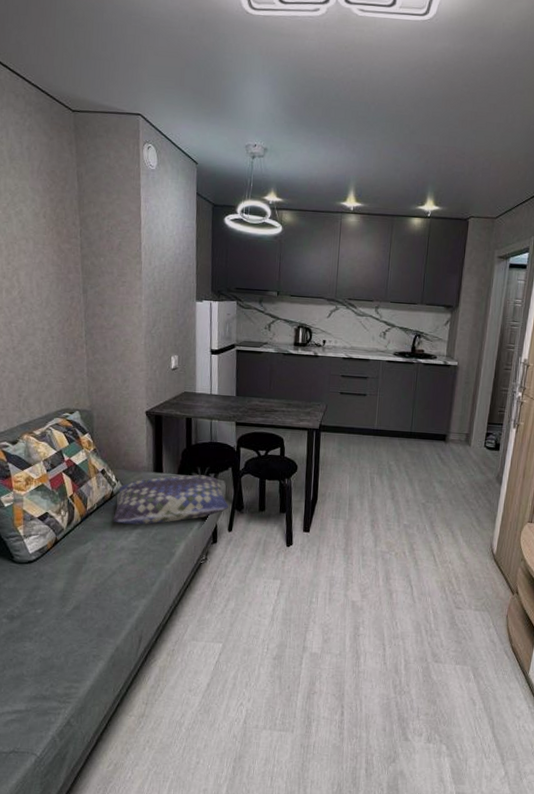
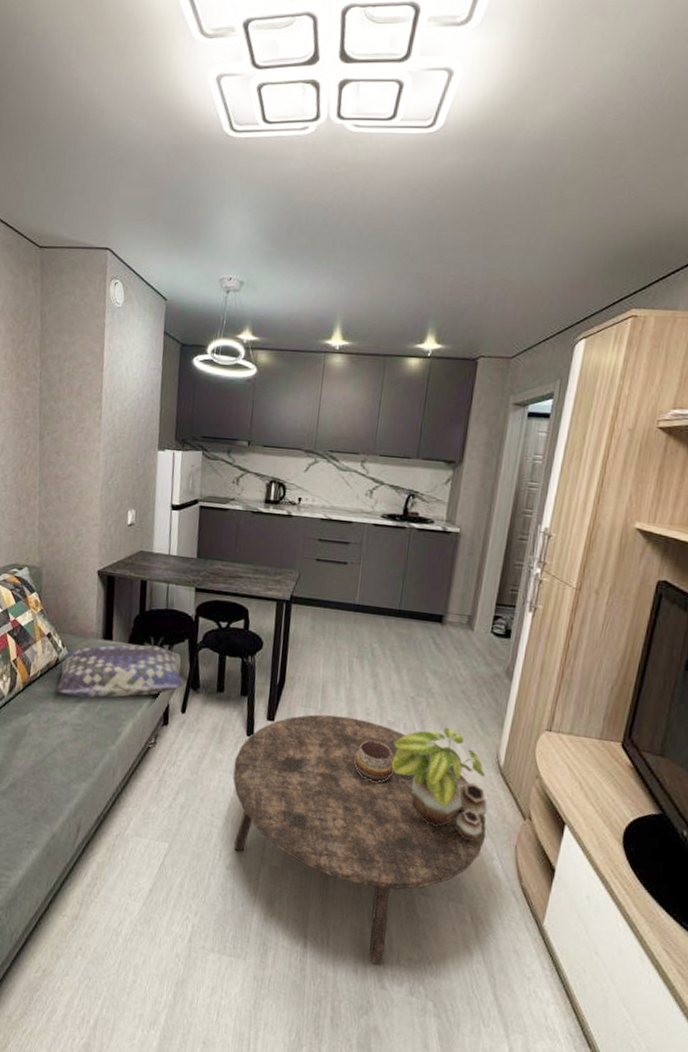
coffee table: none [276,523,484,722] -> present [233,714,487,964]
decorative bowl: none [378,542,410,575] -> present [354,740,394,782]
potted plant: none [408,526,485,615] -> present [391,728,488,841]

